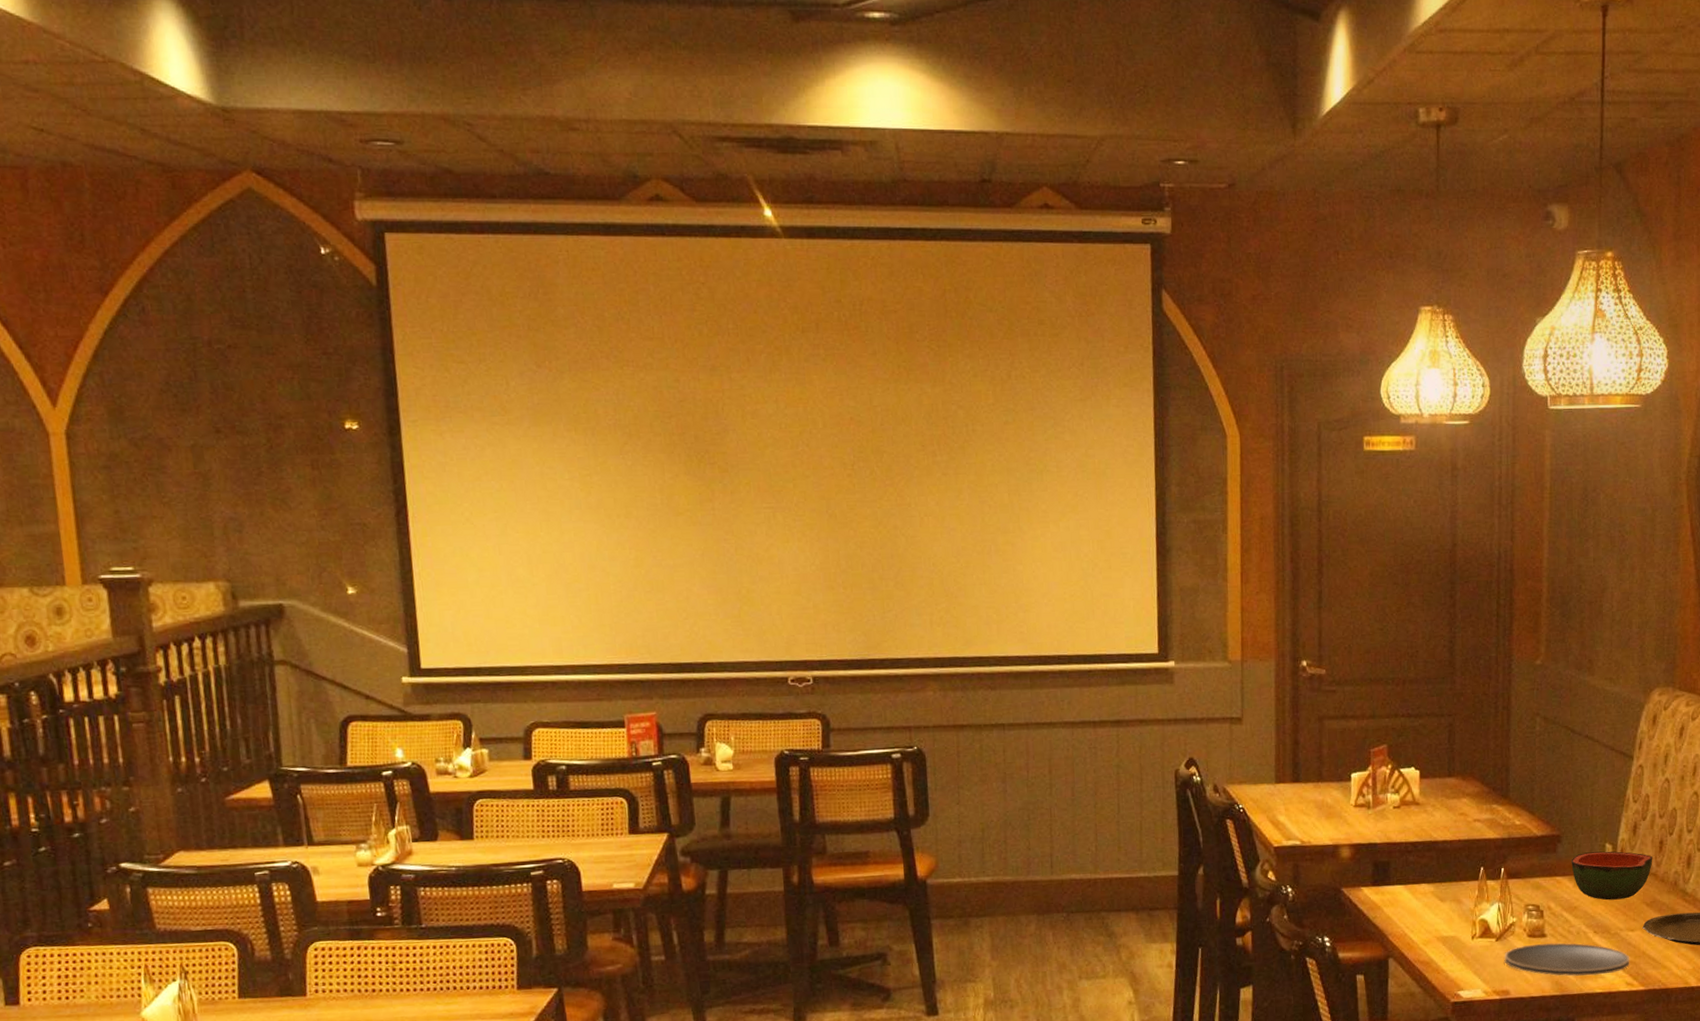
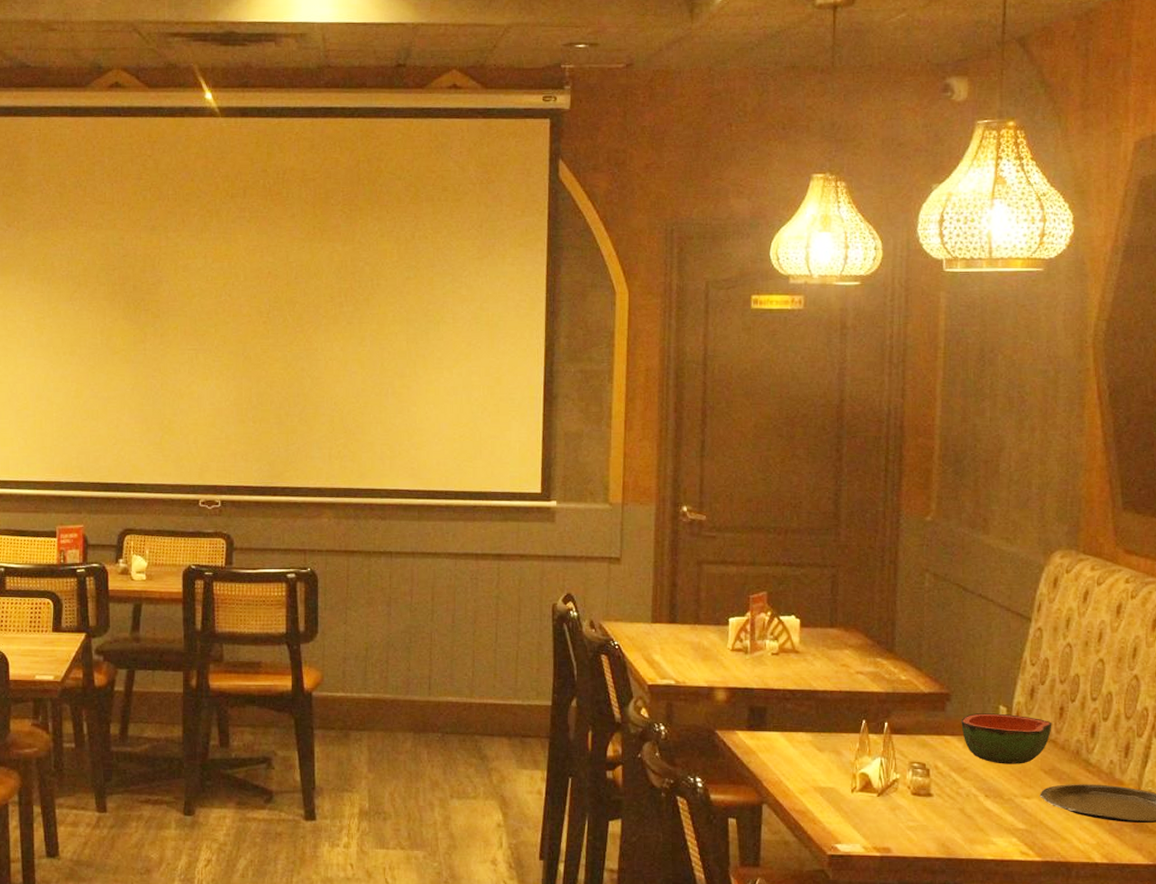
plate: present [1504,942,1630,976] -> none [886,803,1025,841]

